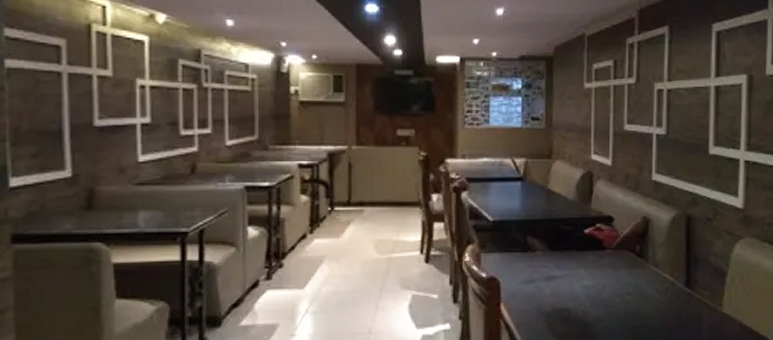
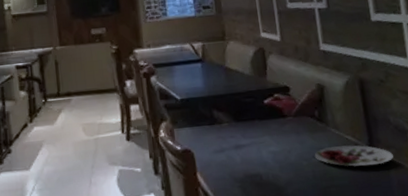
plate: none [628,284,708,307] -> present [314,145,394,167]

